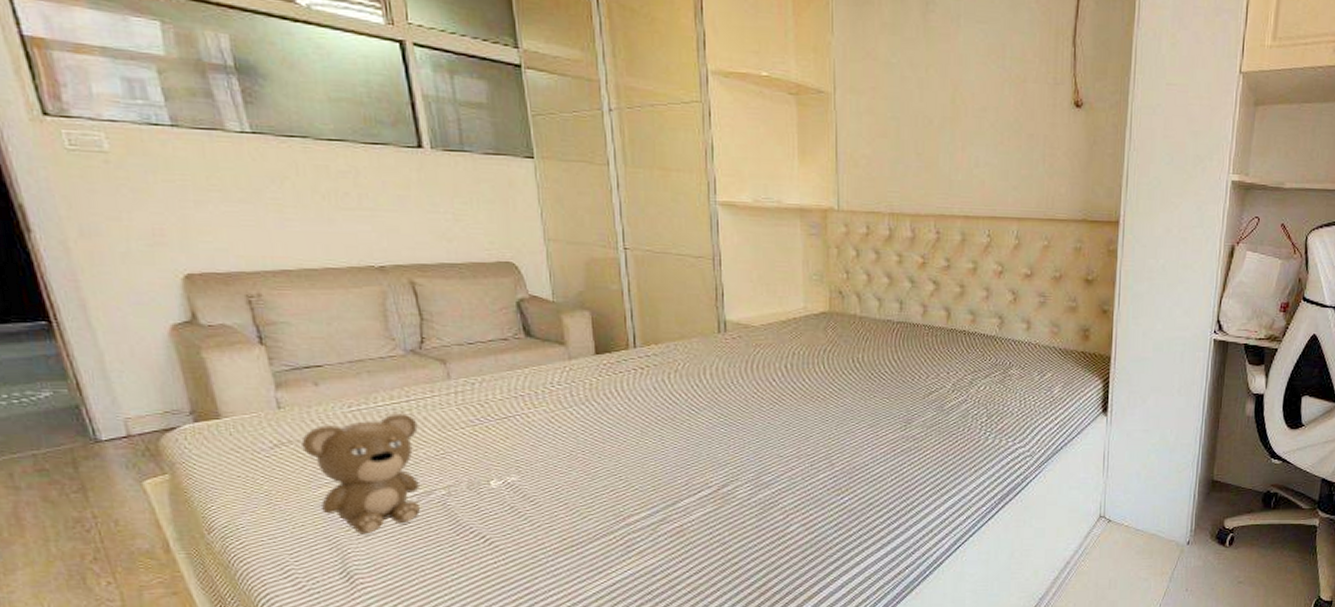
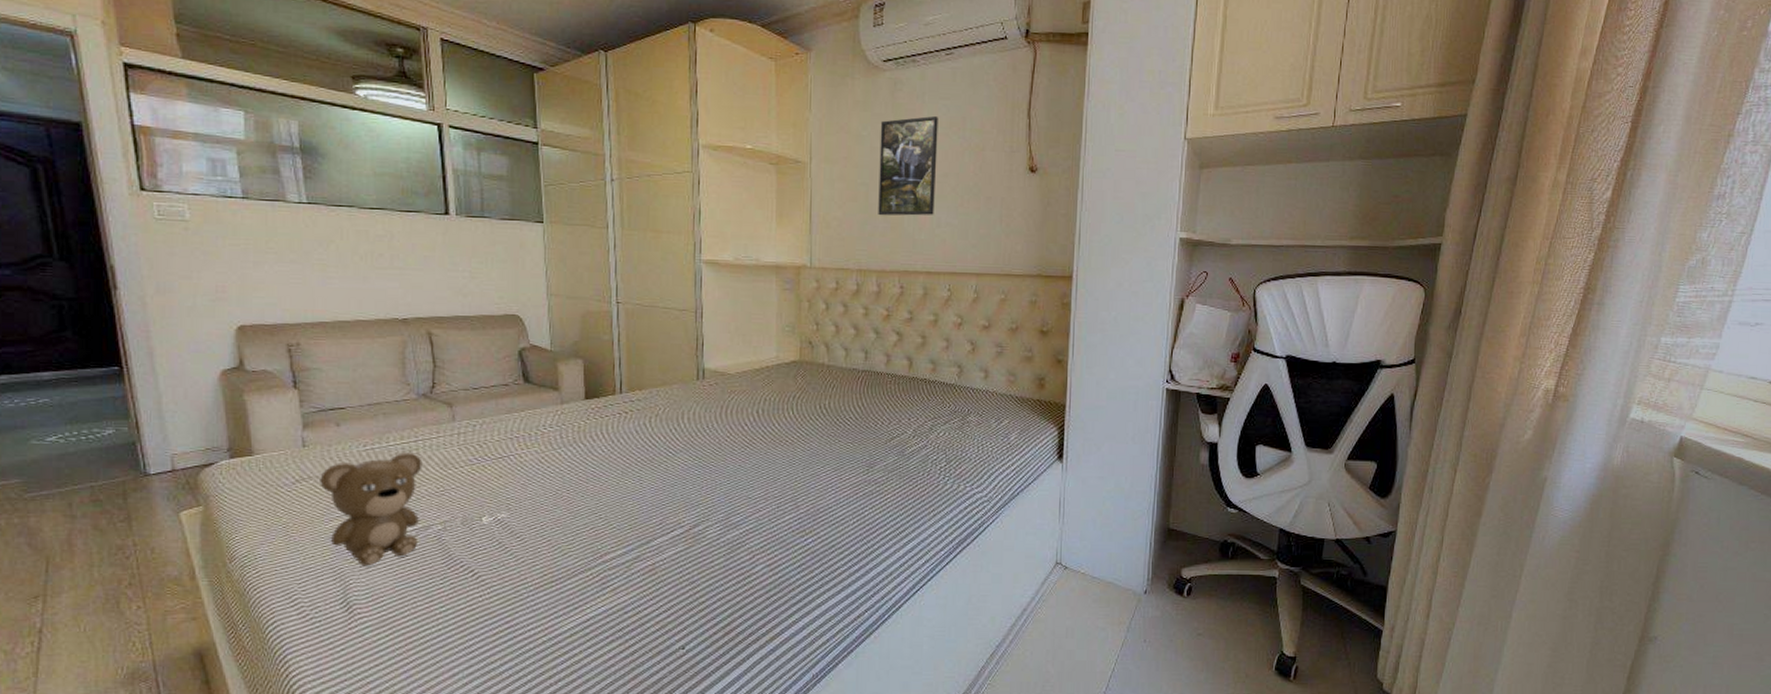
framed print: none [911,41,975,155] -> present [878,115,938,216]

